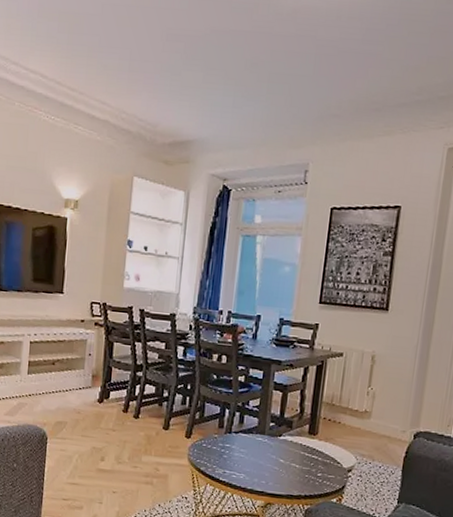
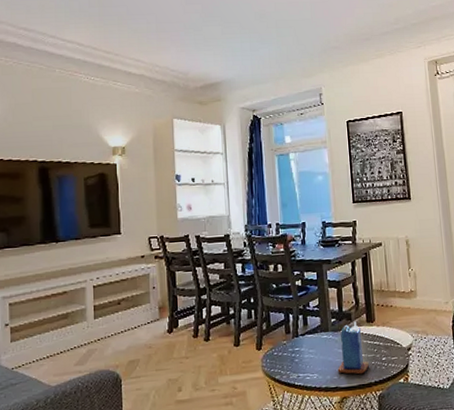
candle: none [266,430,302,485] -> present [337,321,369,375]

